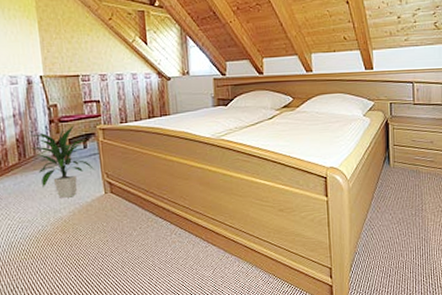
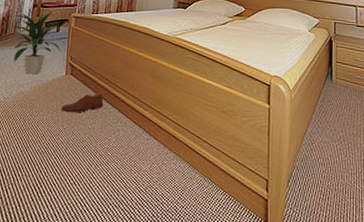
shoe: none [108,208,153,232] -> present [61,93,104,113]

